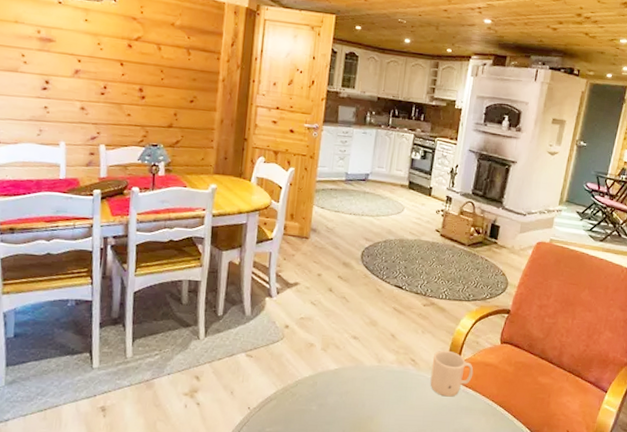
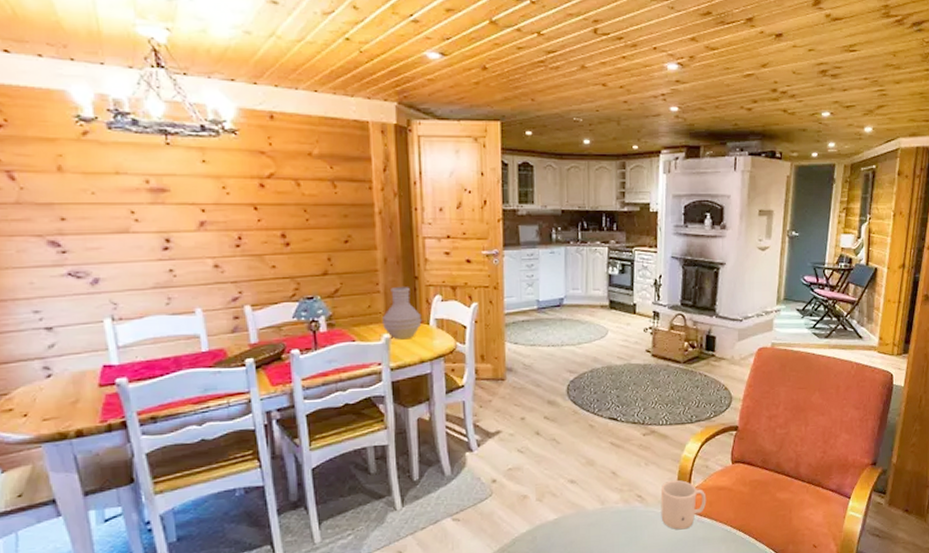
vase: none [211,145,245,192] -> present [381,287,422,340]

